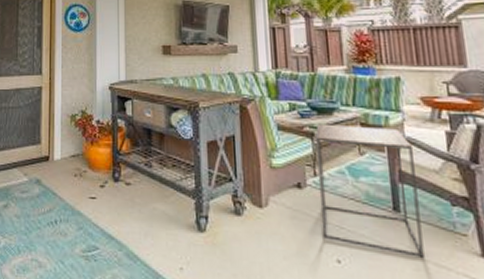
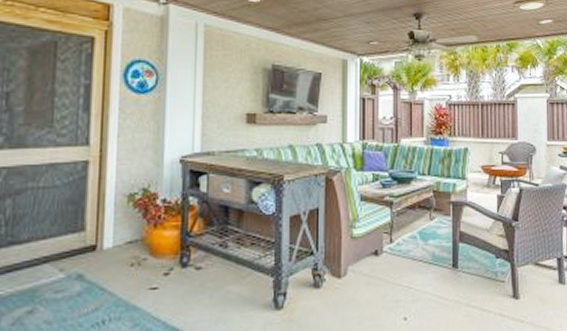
side table: present [315,124,425,257] -> none [393,192,473,305]

